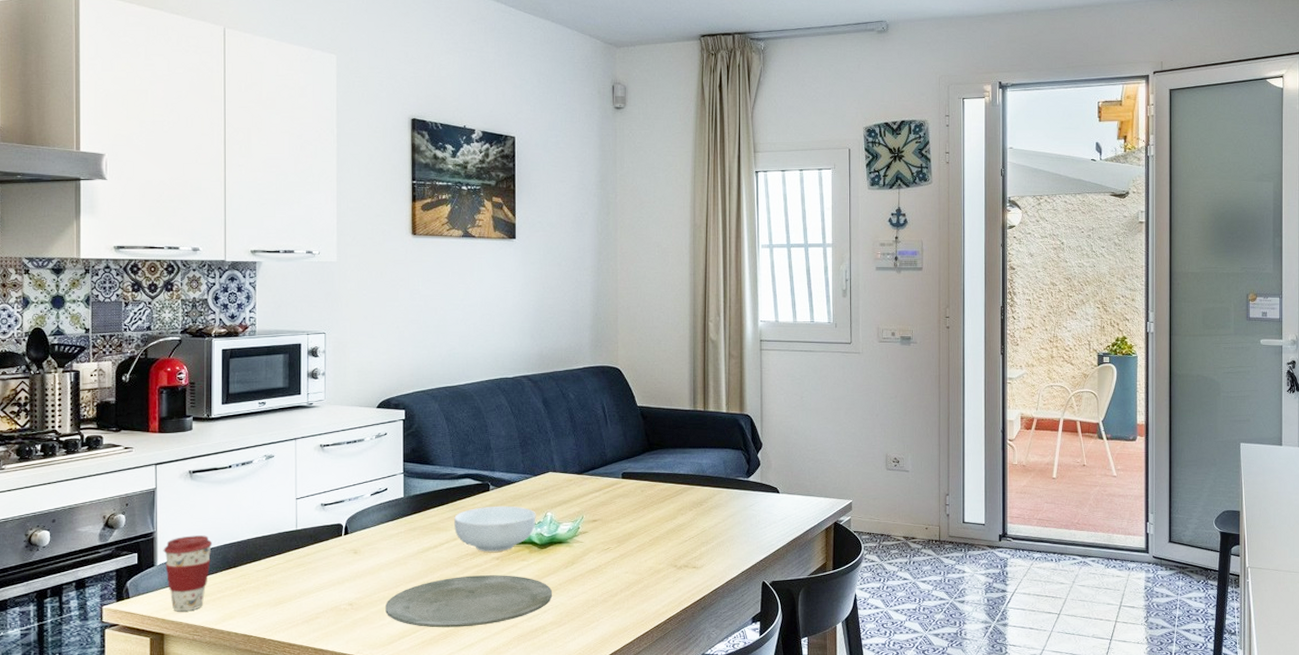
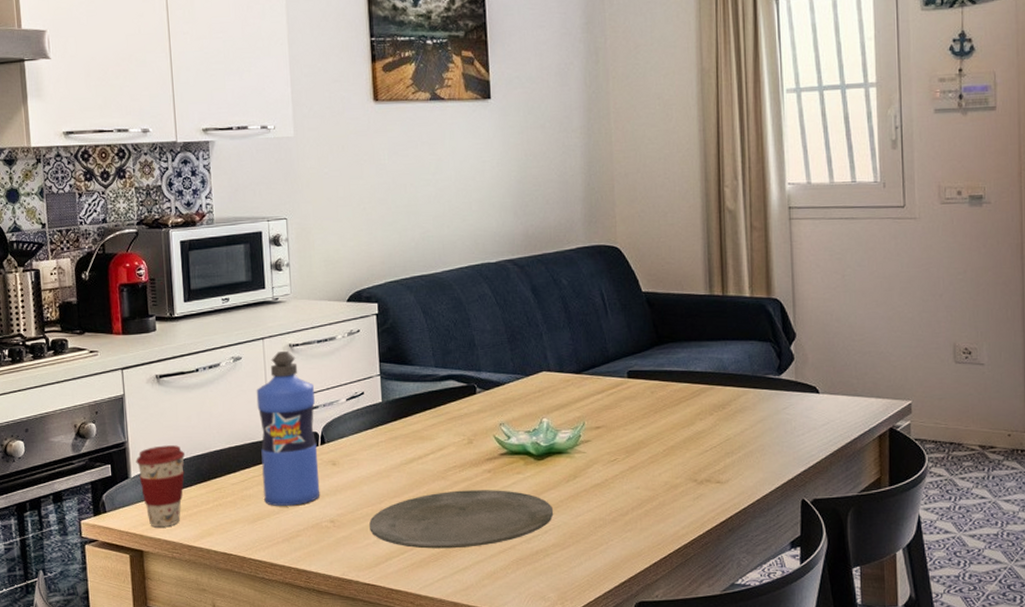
water bottle: none [286,450,341,591] -> present [256,350,320,506]
cereal bowl: present [454,505,536,552] -> none [439,411,531,464]

